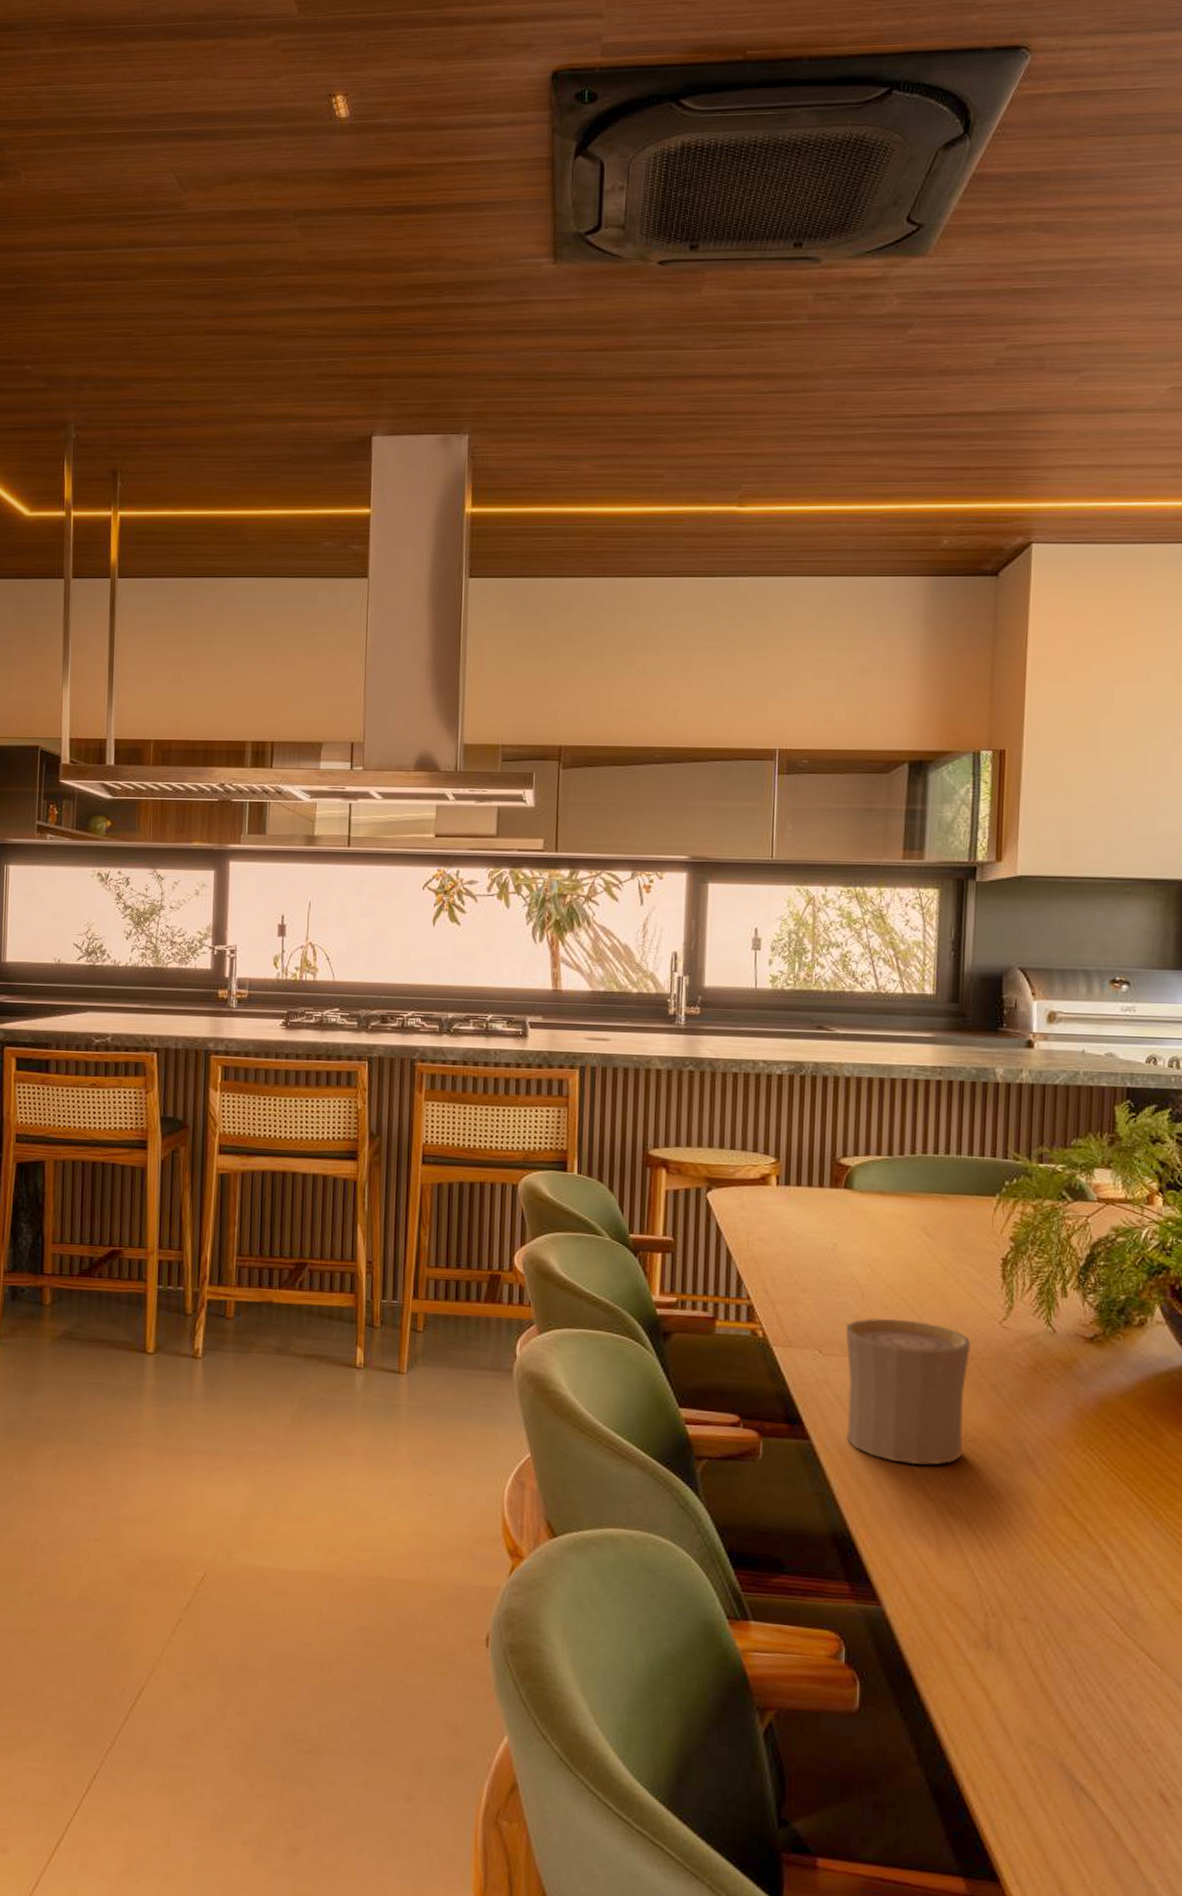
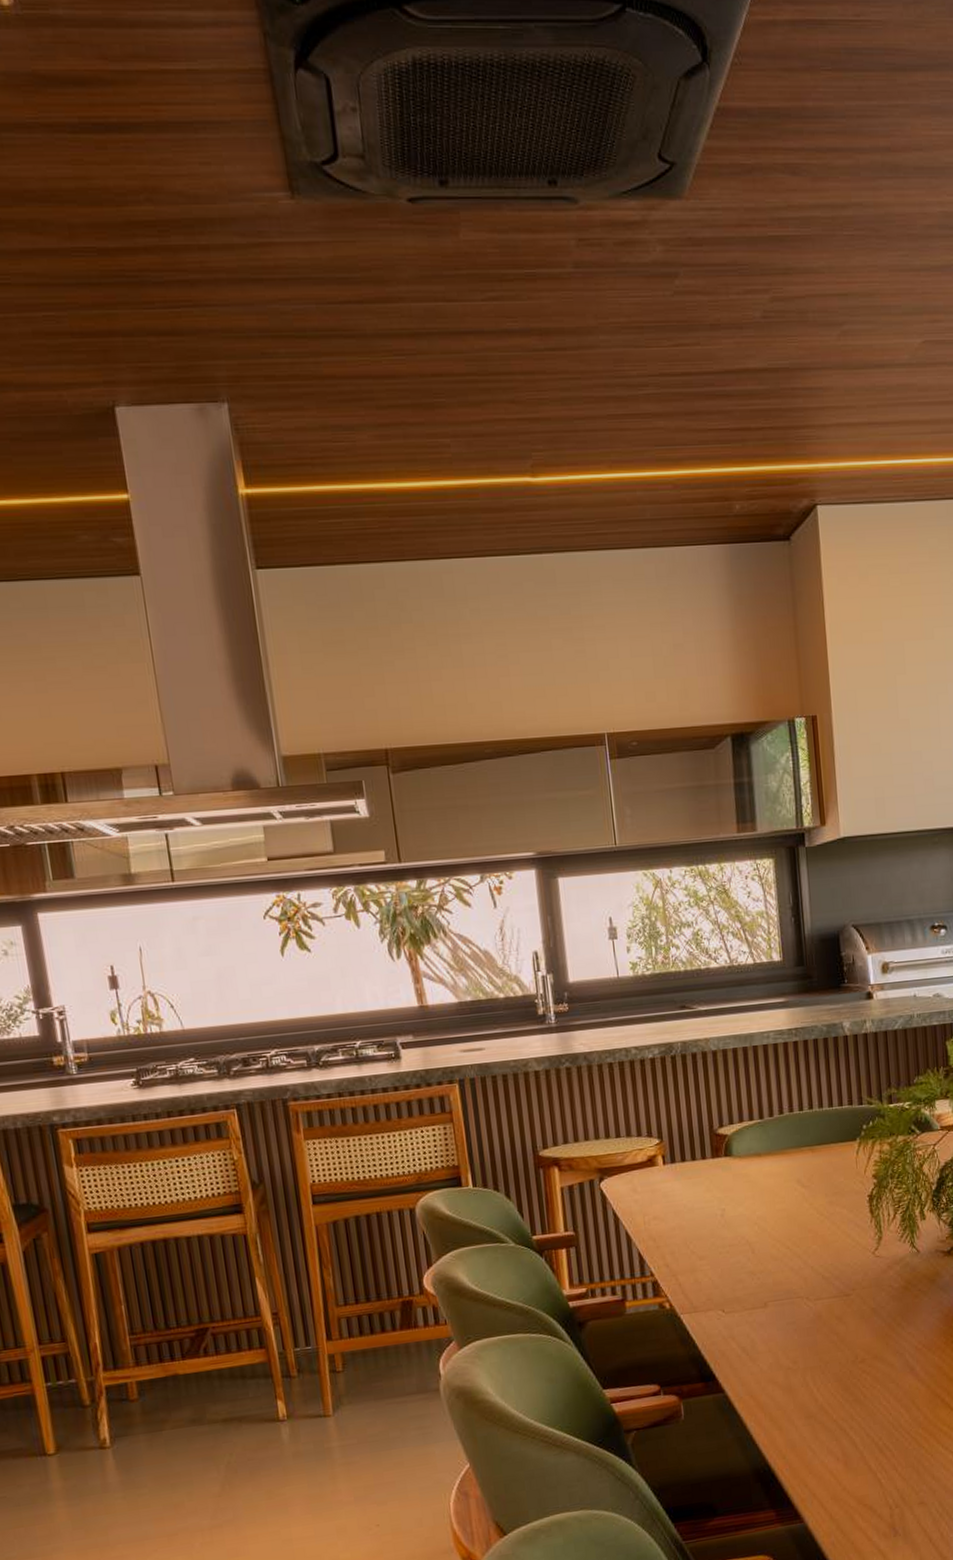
cup: present [845,1318,970,1465] -> none [742,1266,855,1395]

